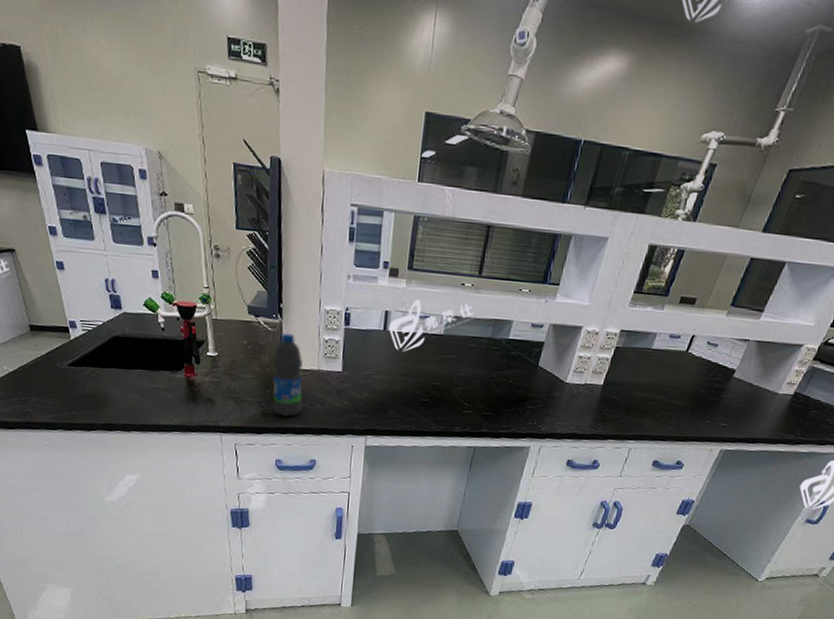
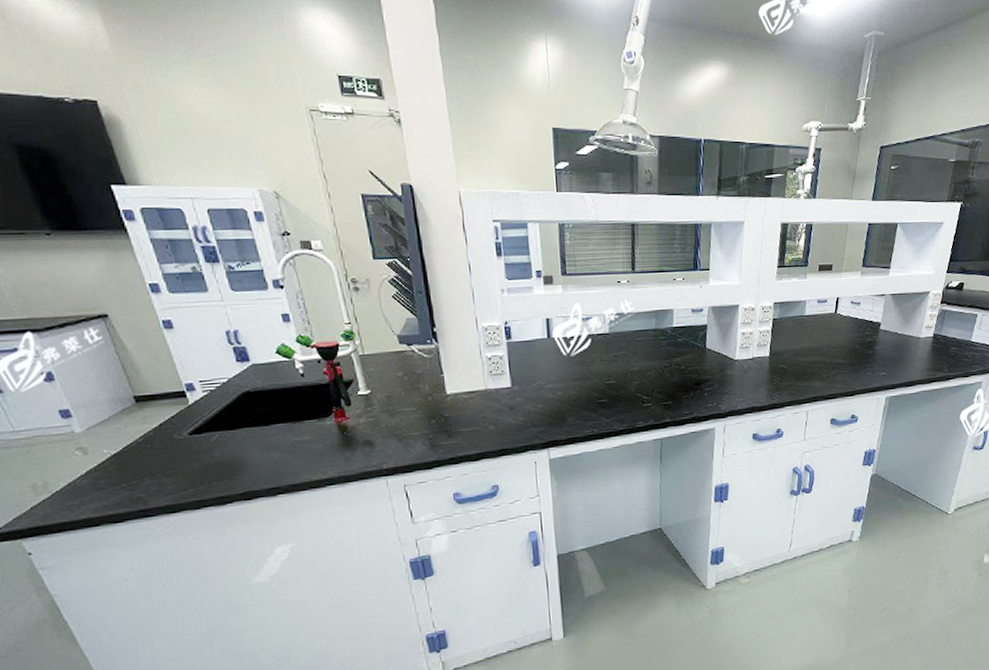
water bottle: present [272,333,303,417] -> none [433,356,476,446]

